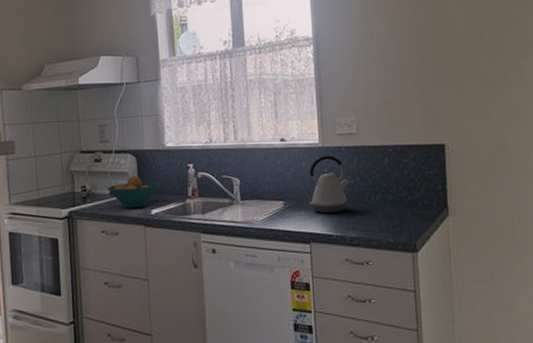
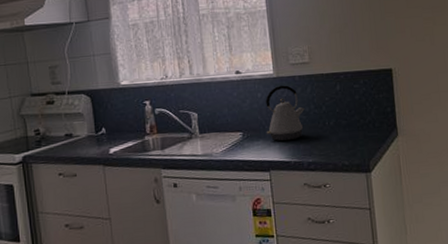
fruit bowl: present [107,175,161,209] -> none [62,115,118,150]

